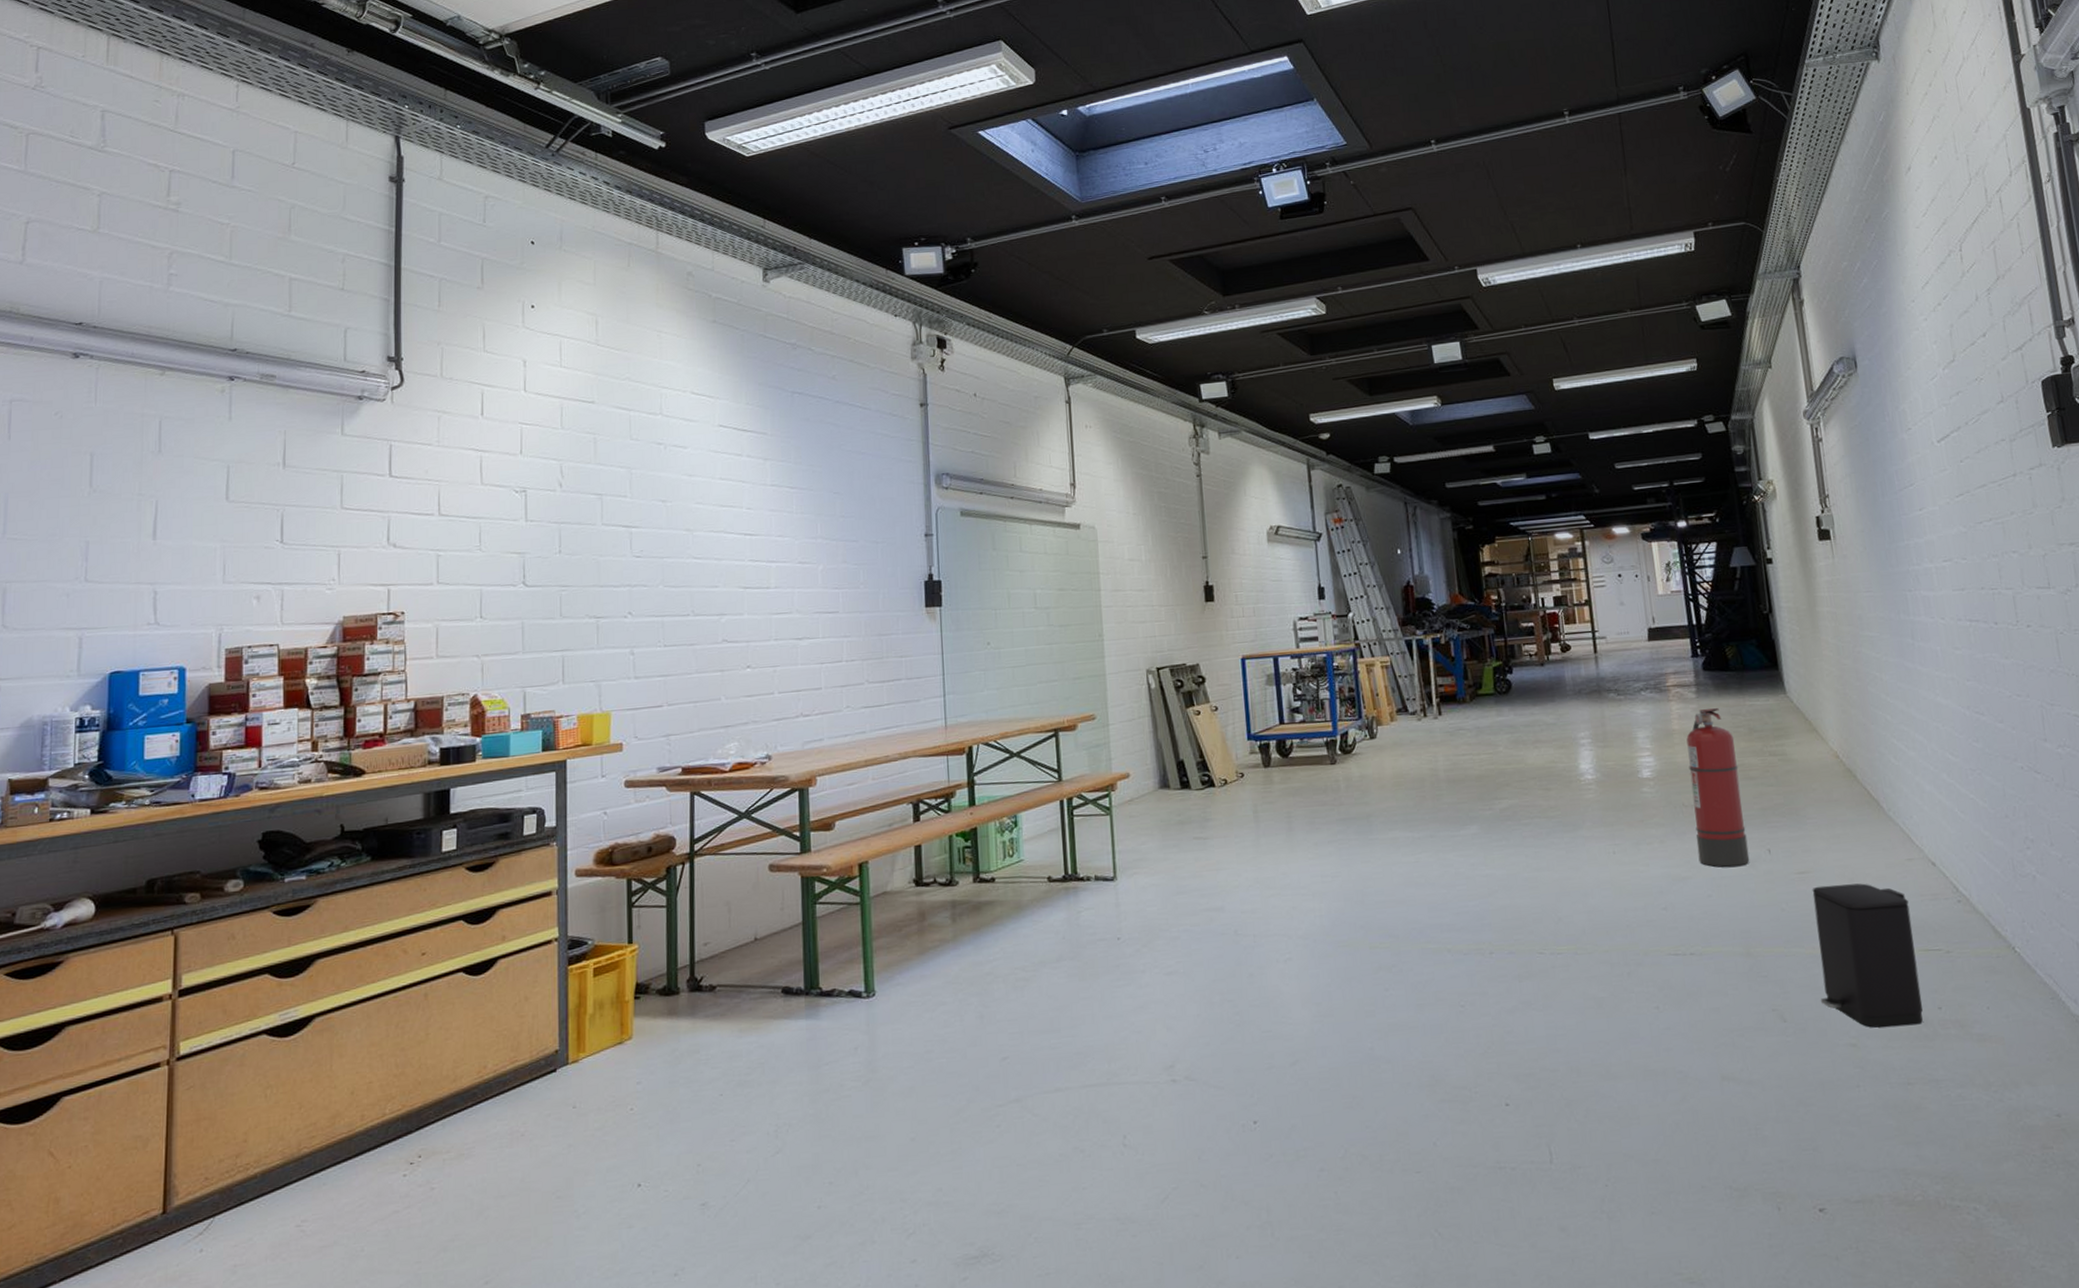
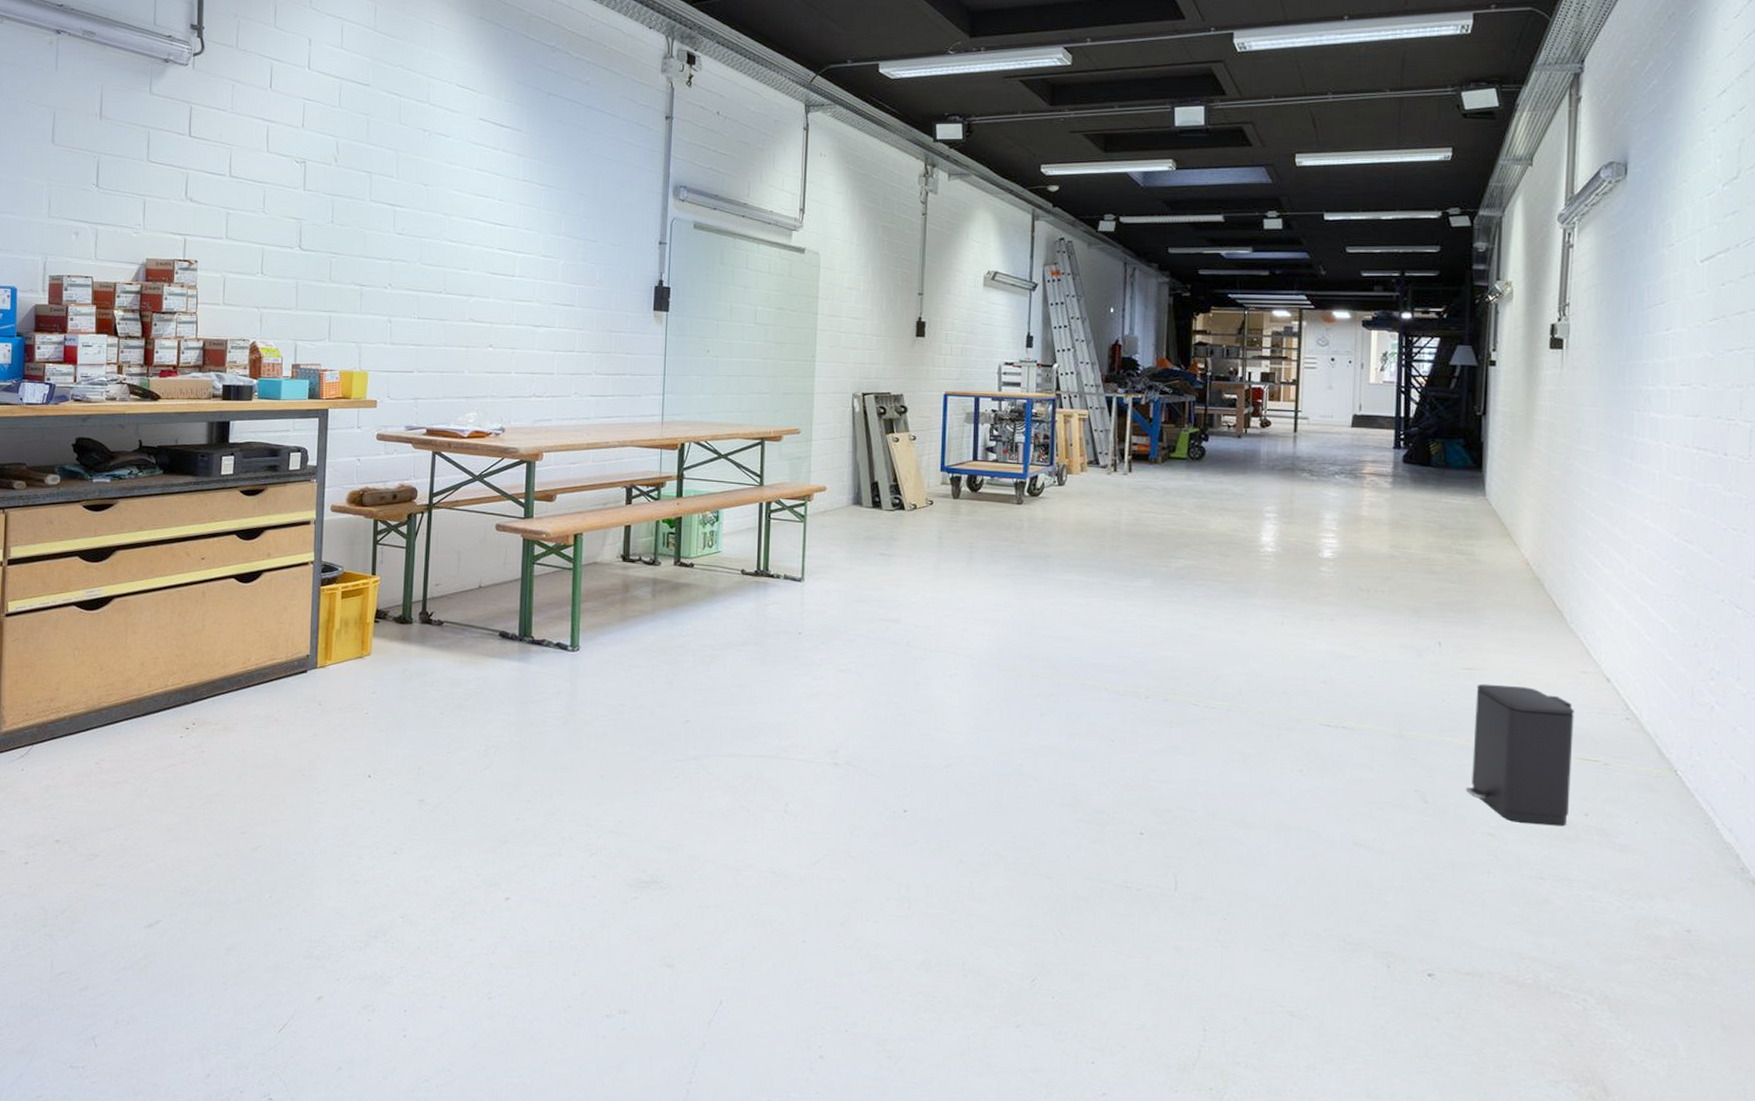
fire extinguisher: present [1686,708,1750,868] -> none [1366,500,1424,654]

